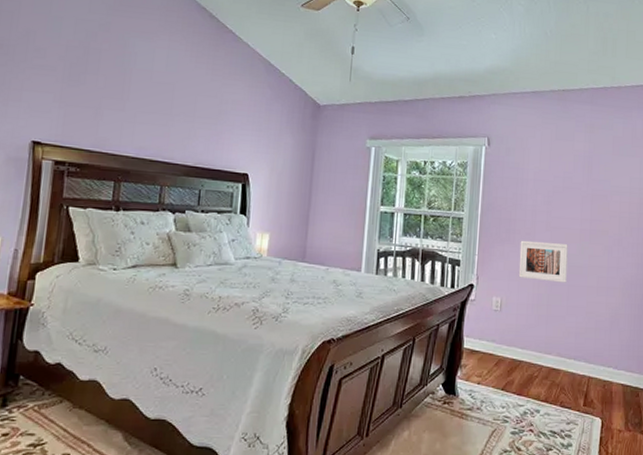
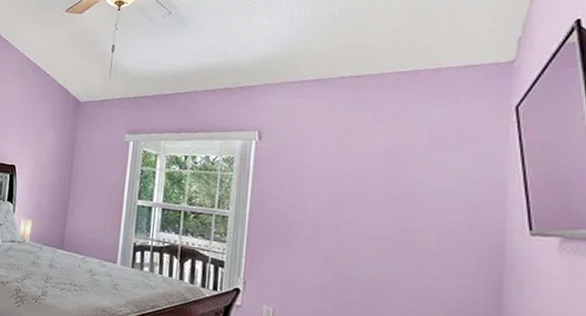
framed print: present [518,240,568,283] -> none [295,245,363,300]

